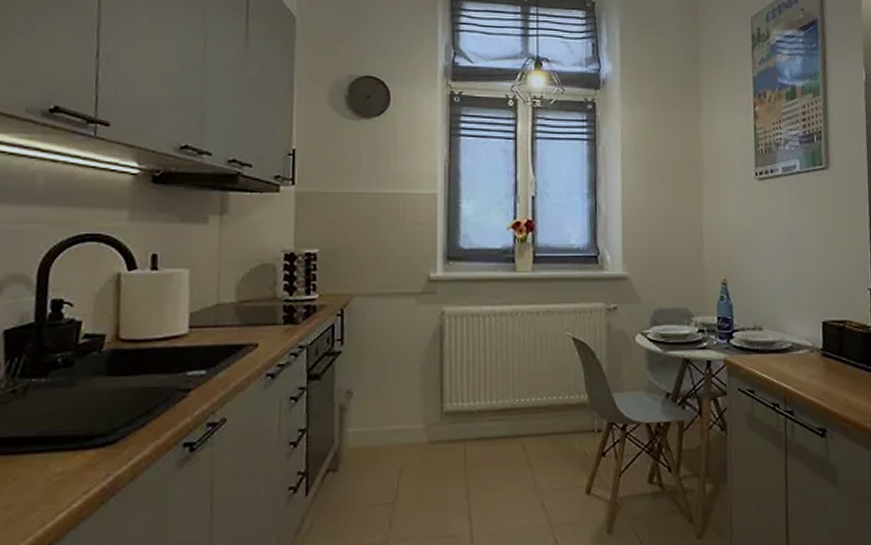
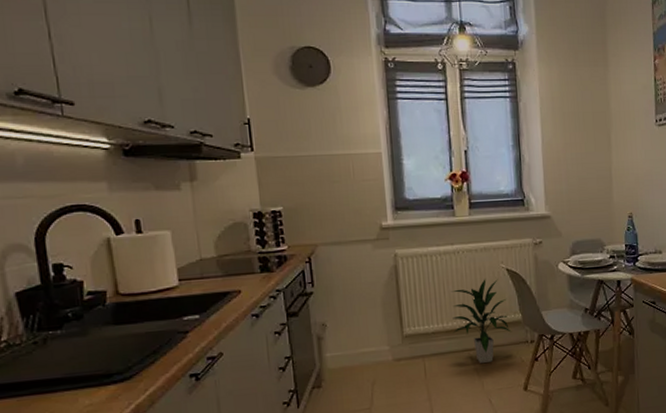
indoor plant: none [504,348,575,454] -> present [450,279,512,363]

